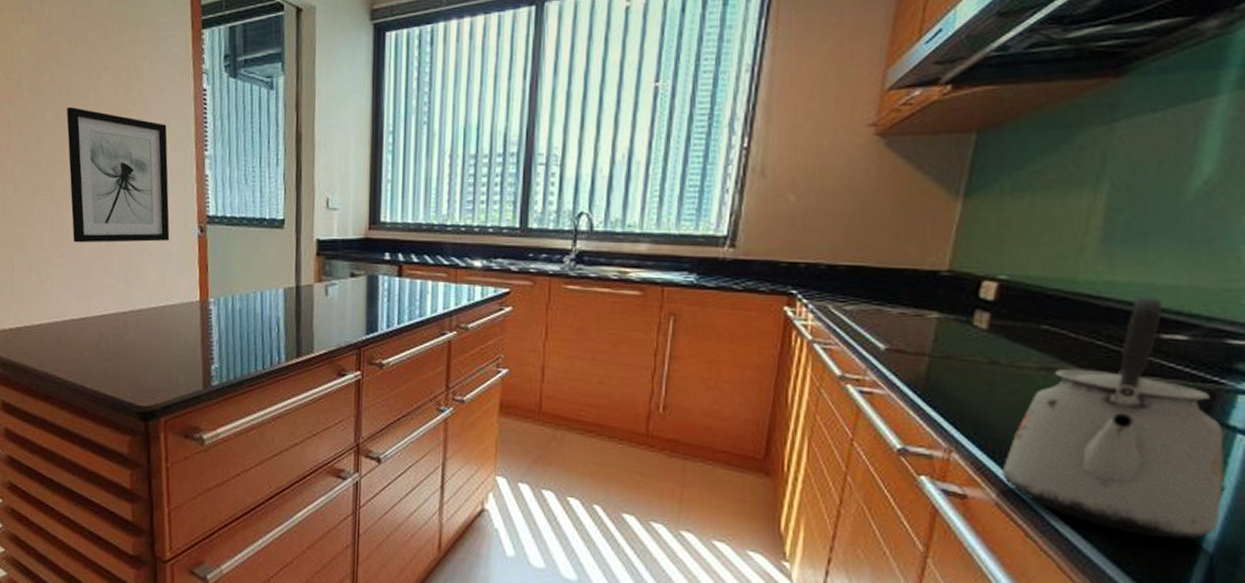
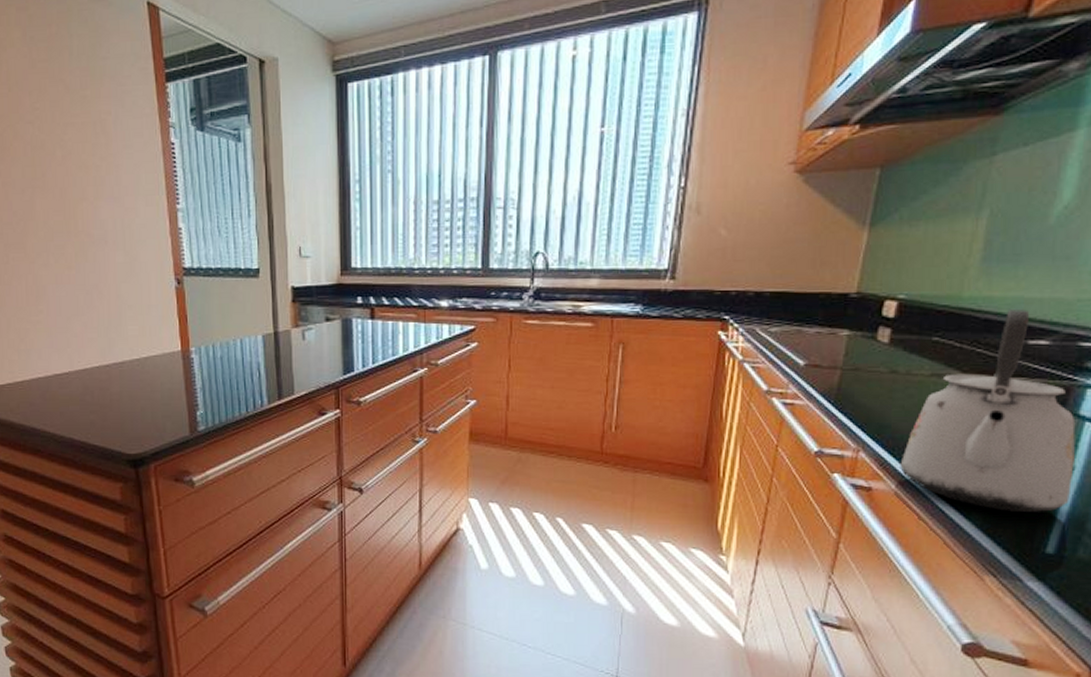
wall art: present [66,107,170,243] -> none [34,164,148,300]

